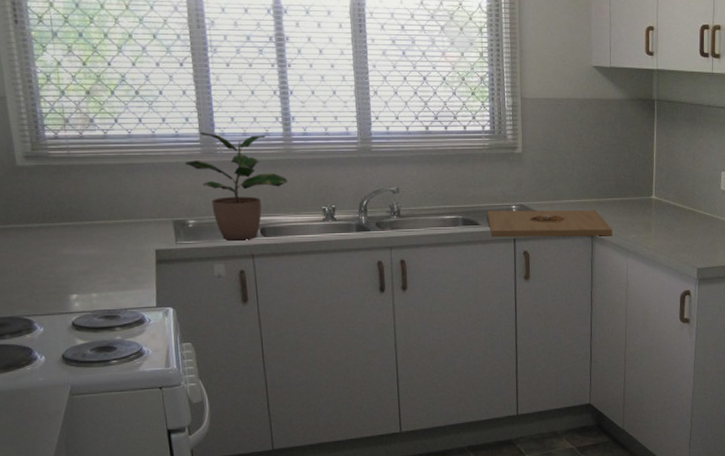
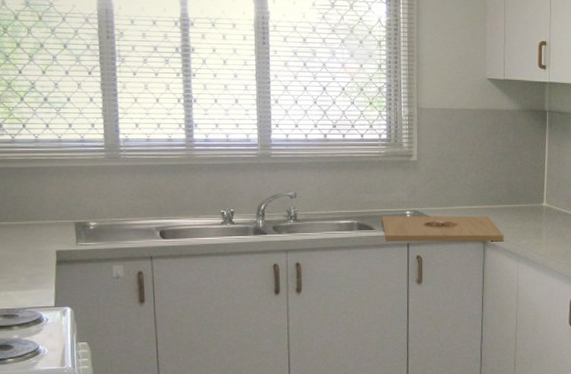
potted plant: present [184,131,288,241] -> none [89,137,188,242]

